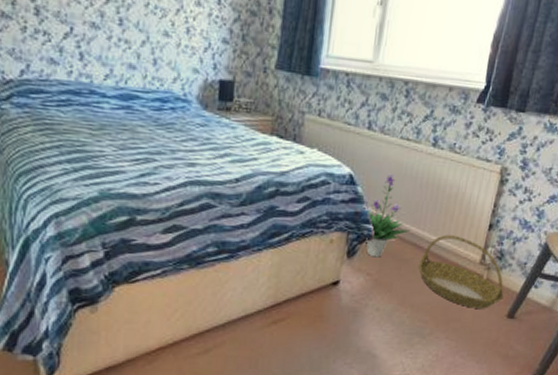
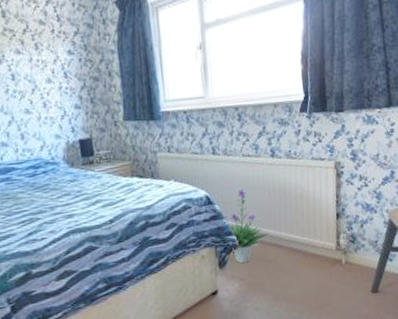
basket: present [417,235,504,309] -> none [282,229,364,291]

